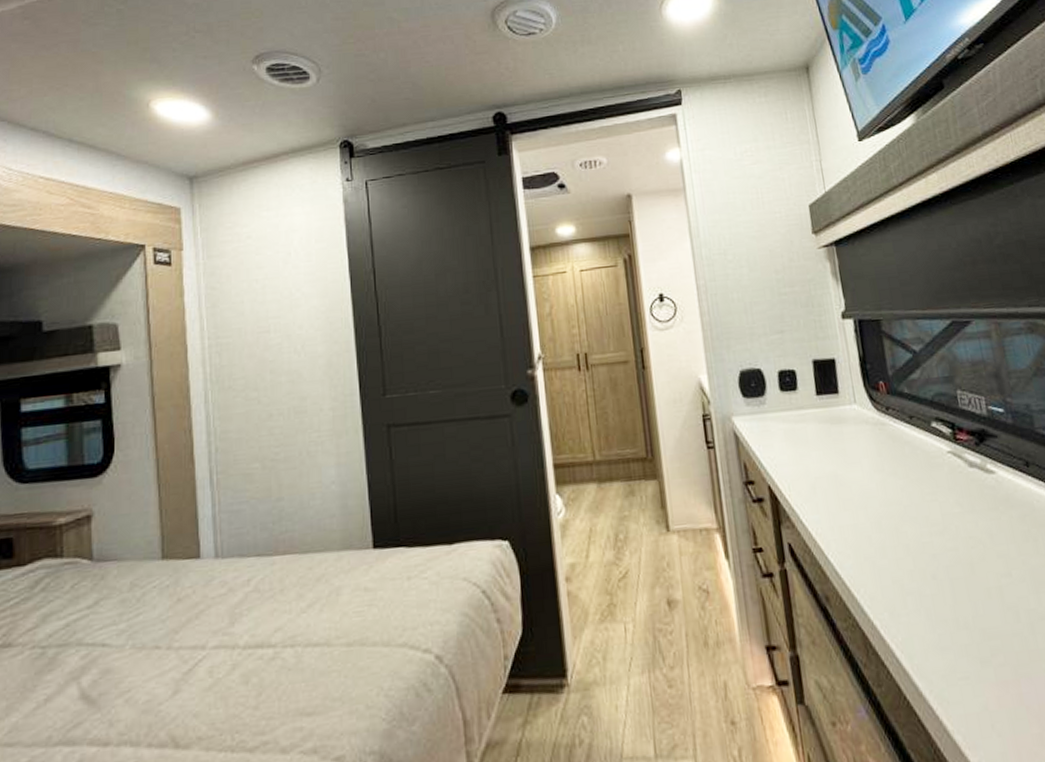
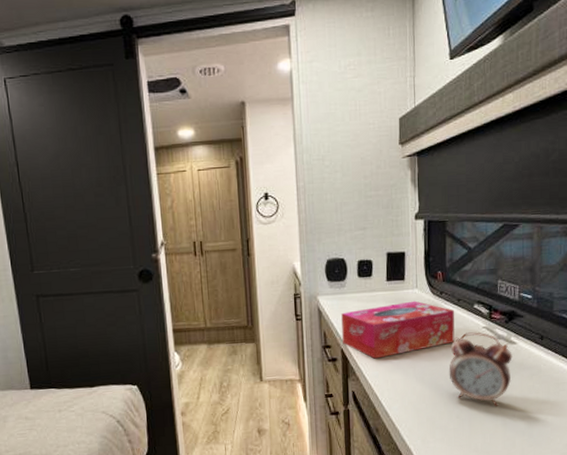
tissue box: none [764,419,914,498] -> present [341,301,455,359]
alarm clock: none [909,458,998,561] -> present [449,332,512,406]

